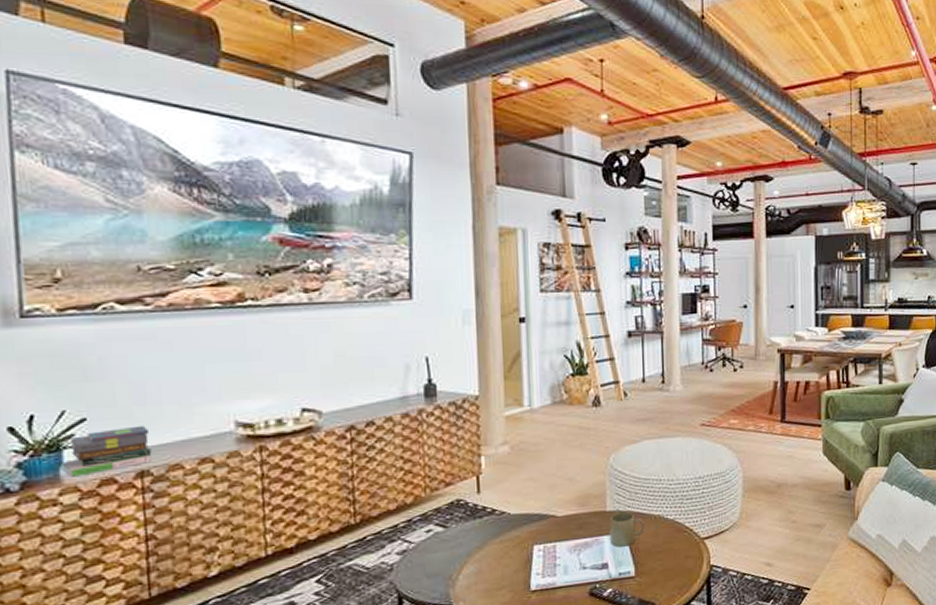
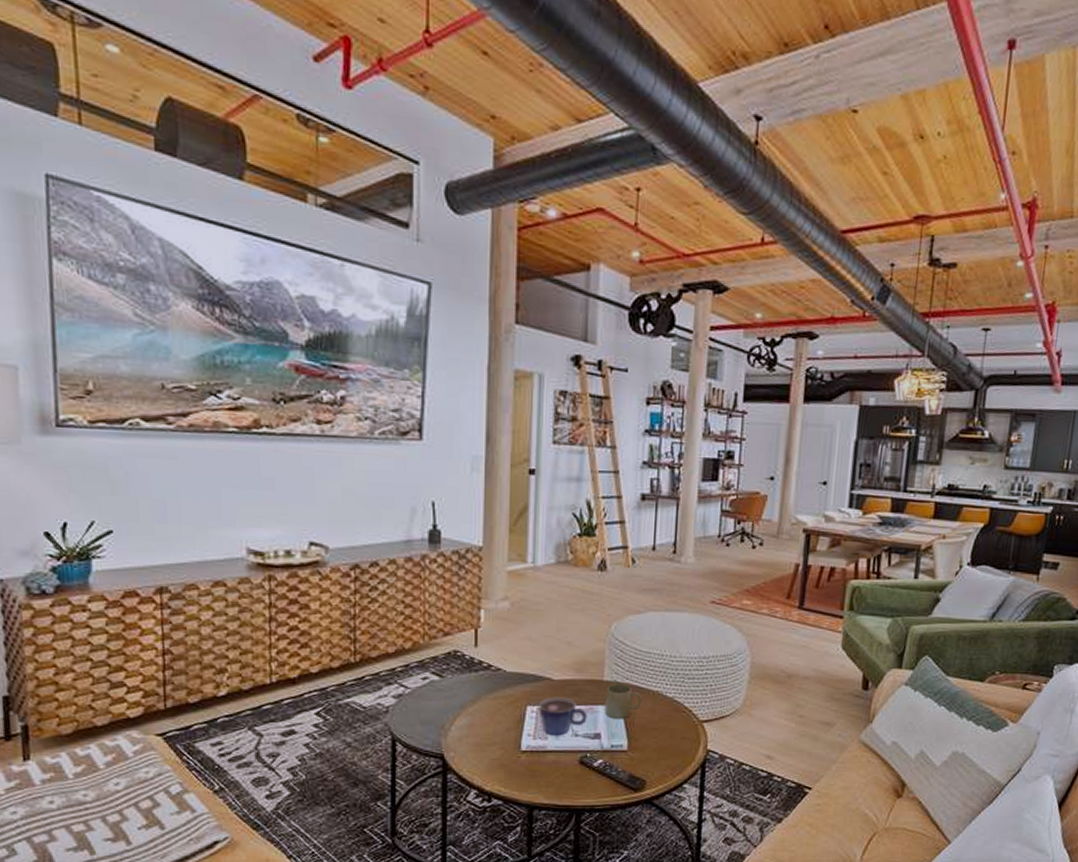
books: present [61,425,152,477] -> none [90,543,170,586]
cup: none [545,532,594,573] -> present [538,697,587,737]

